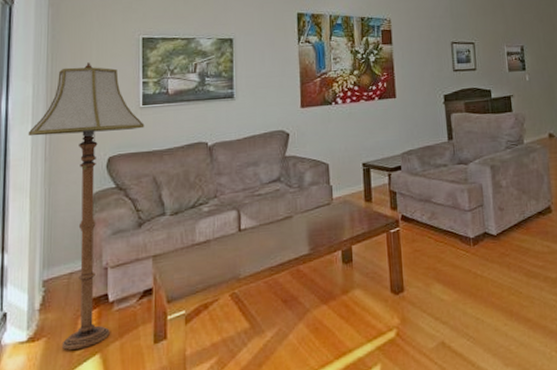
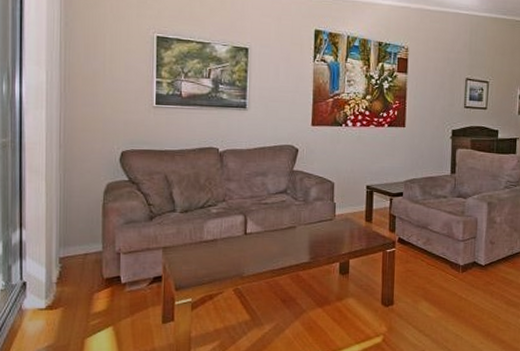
floor lamp: present [28,62,145,350] -> none [42,55,157,320]

